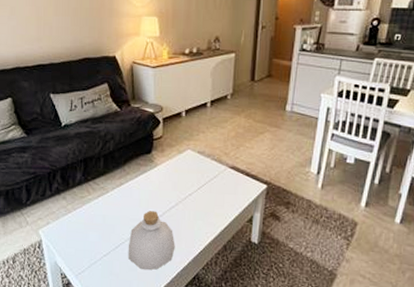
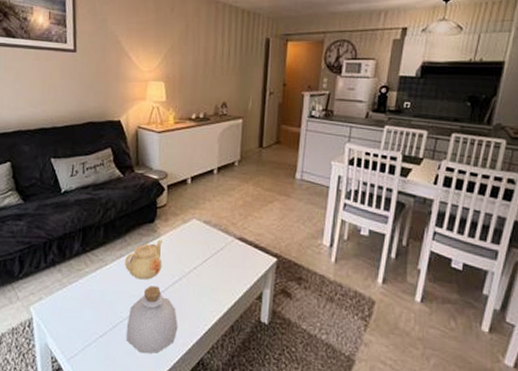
teapot: none [125,169,160,206] -> present [125,240,162,280]

